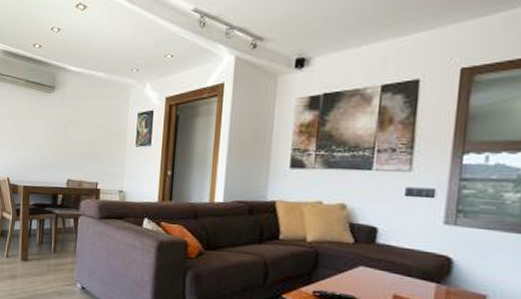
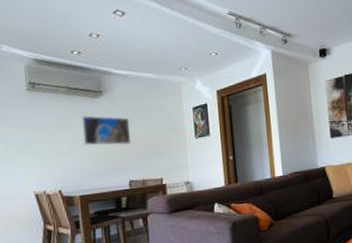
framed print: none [33,110,76,144] -> present [81,115,132,146]

